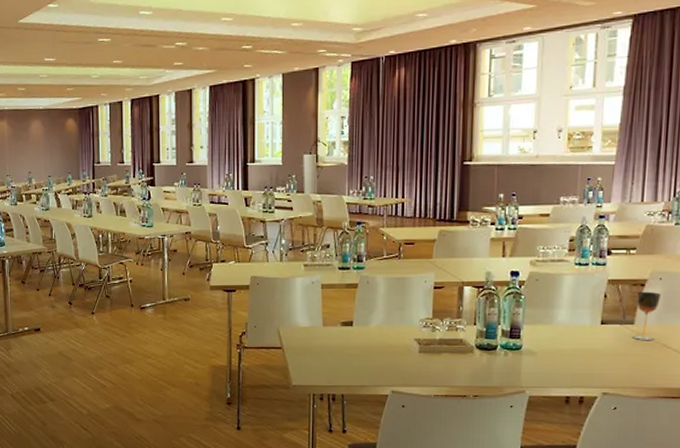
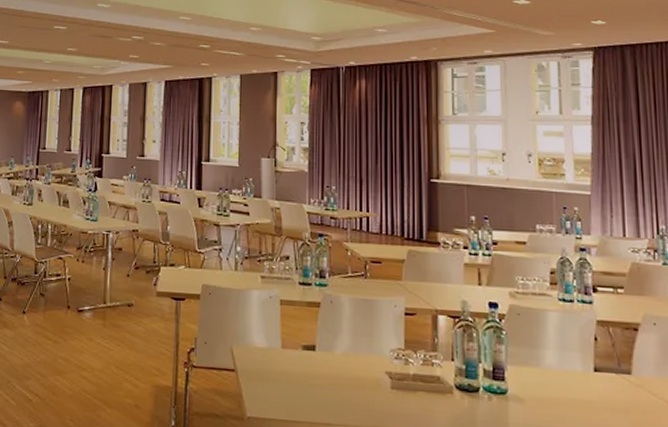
wineglass: present [633,291,662,341] -> none [631,336,658,396]

